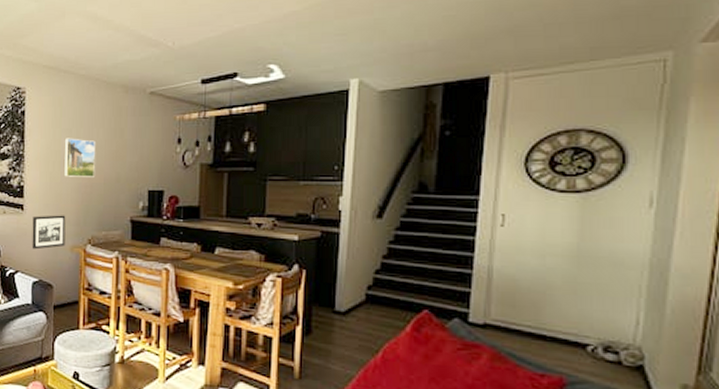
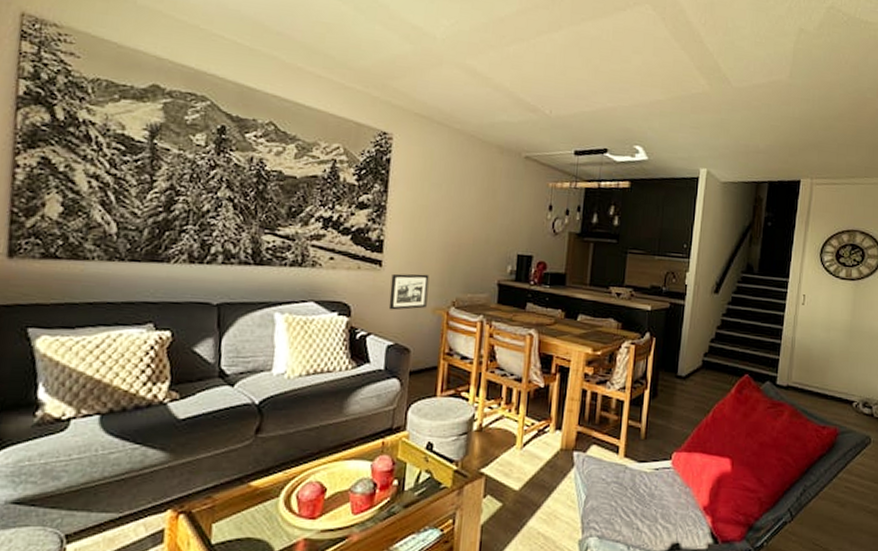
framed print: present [64,138,95,177] -> none [431,193,466,237]

